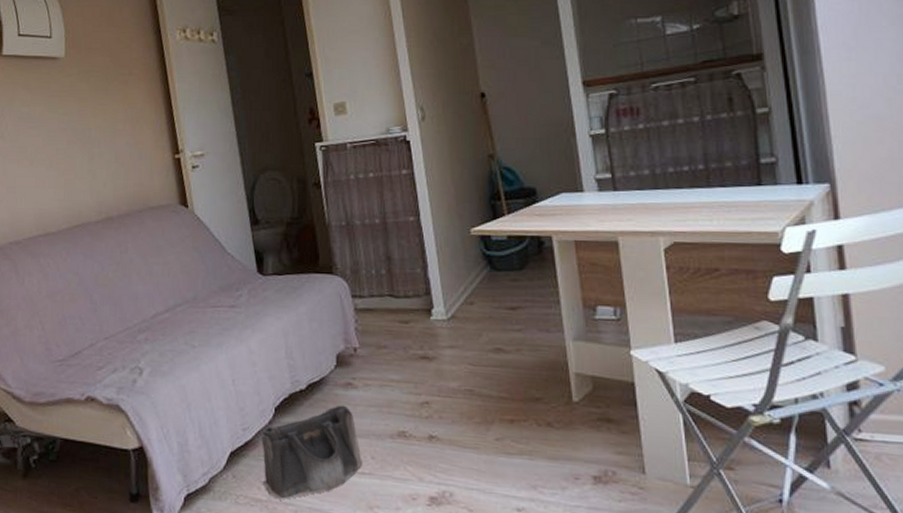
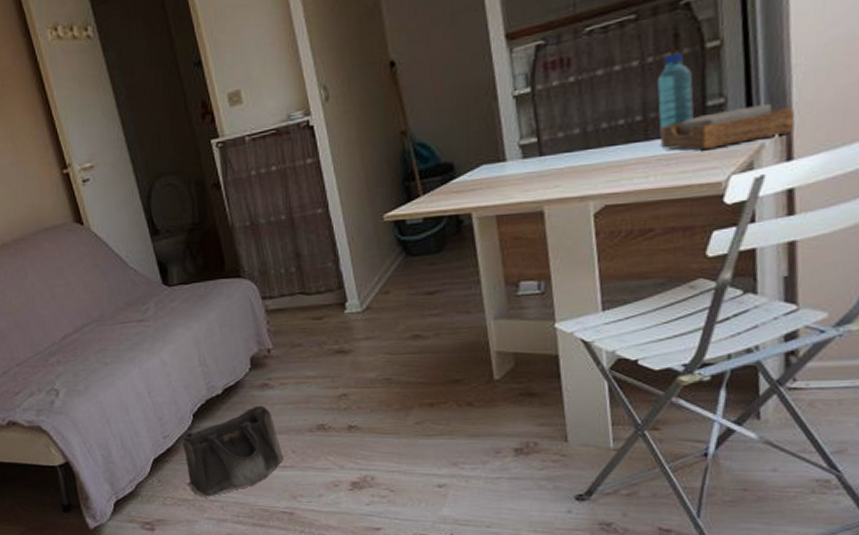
water bottle: none [715,114,749,187] -> present [656,52,694,139]
napkin holder: none [720,166,839,201] -> present [659,103,795,150]

